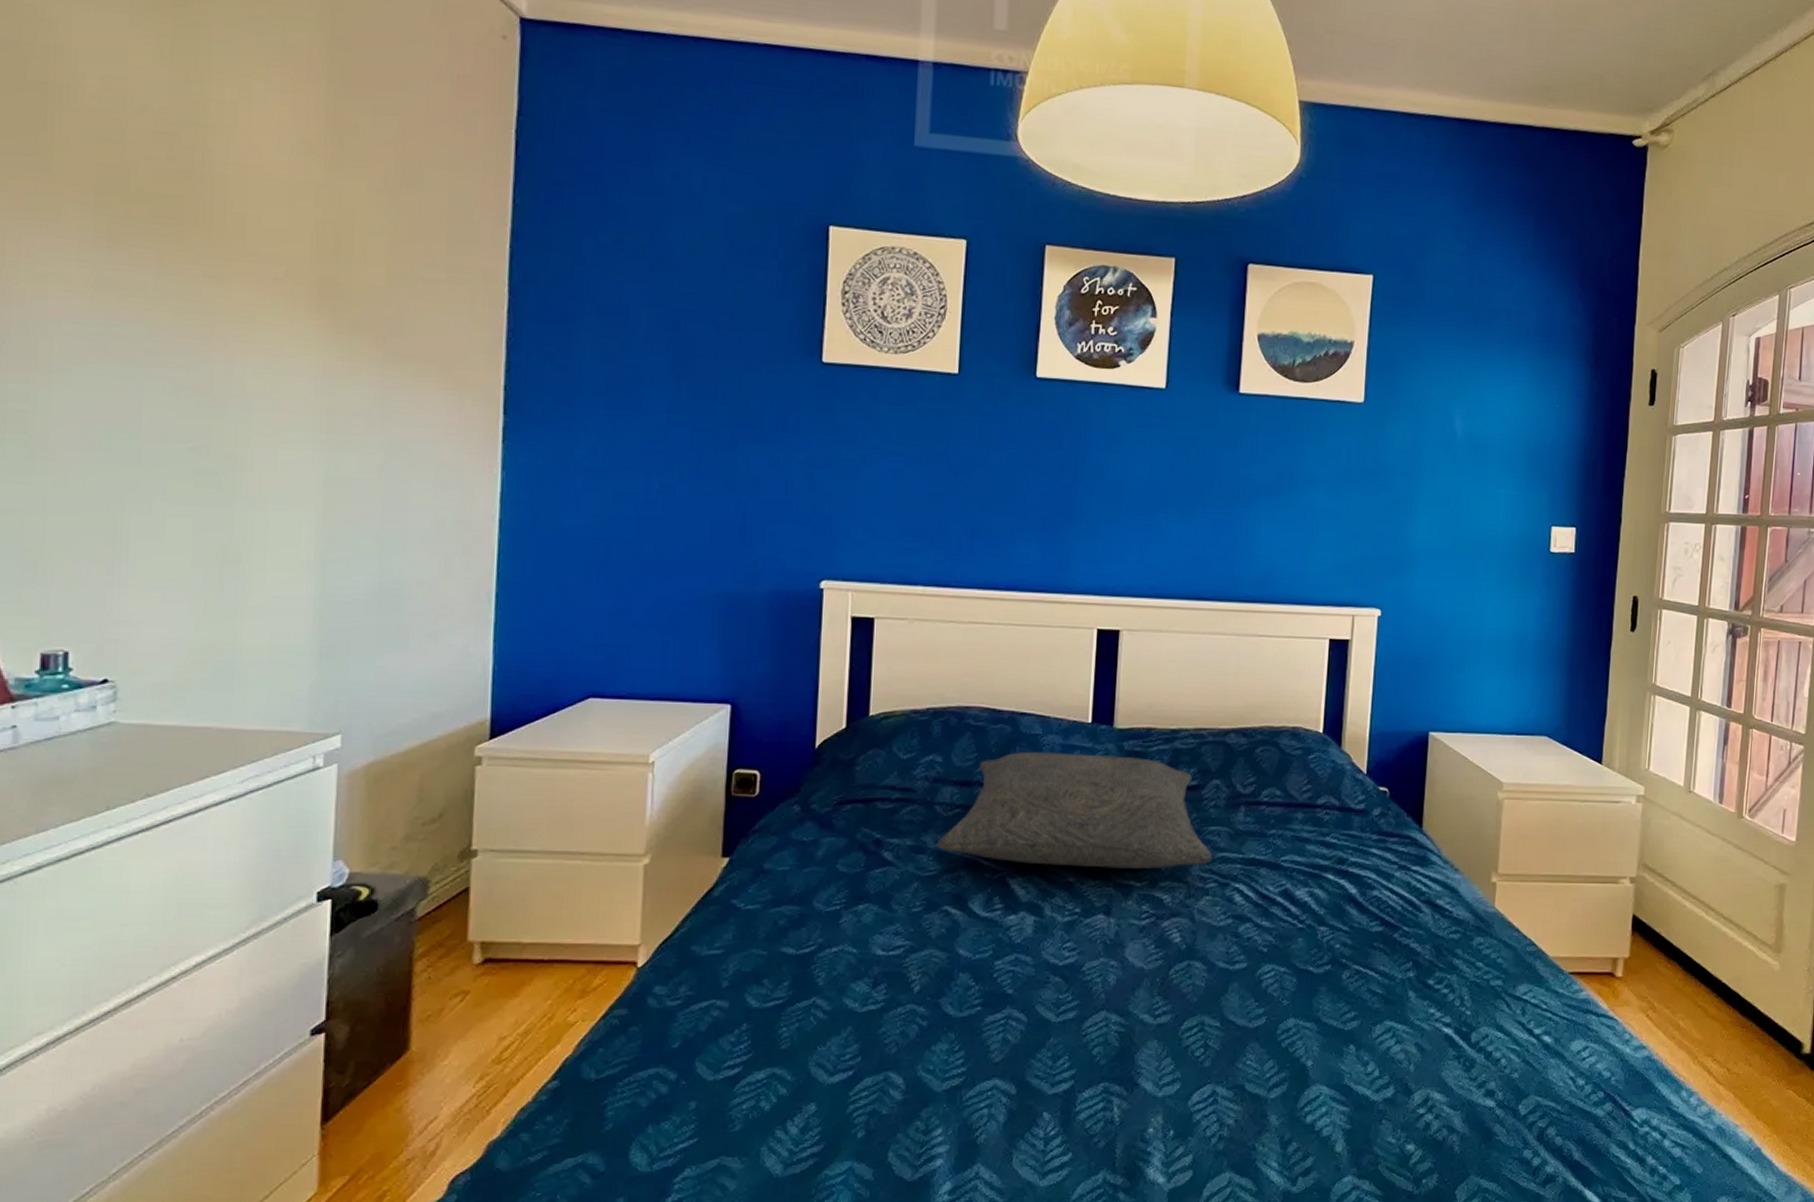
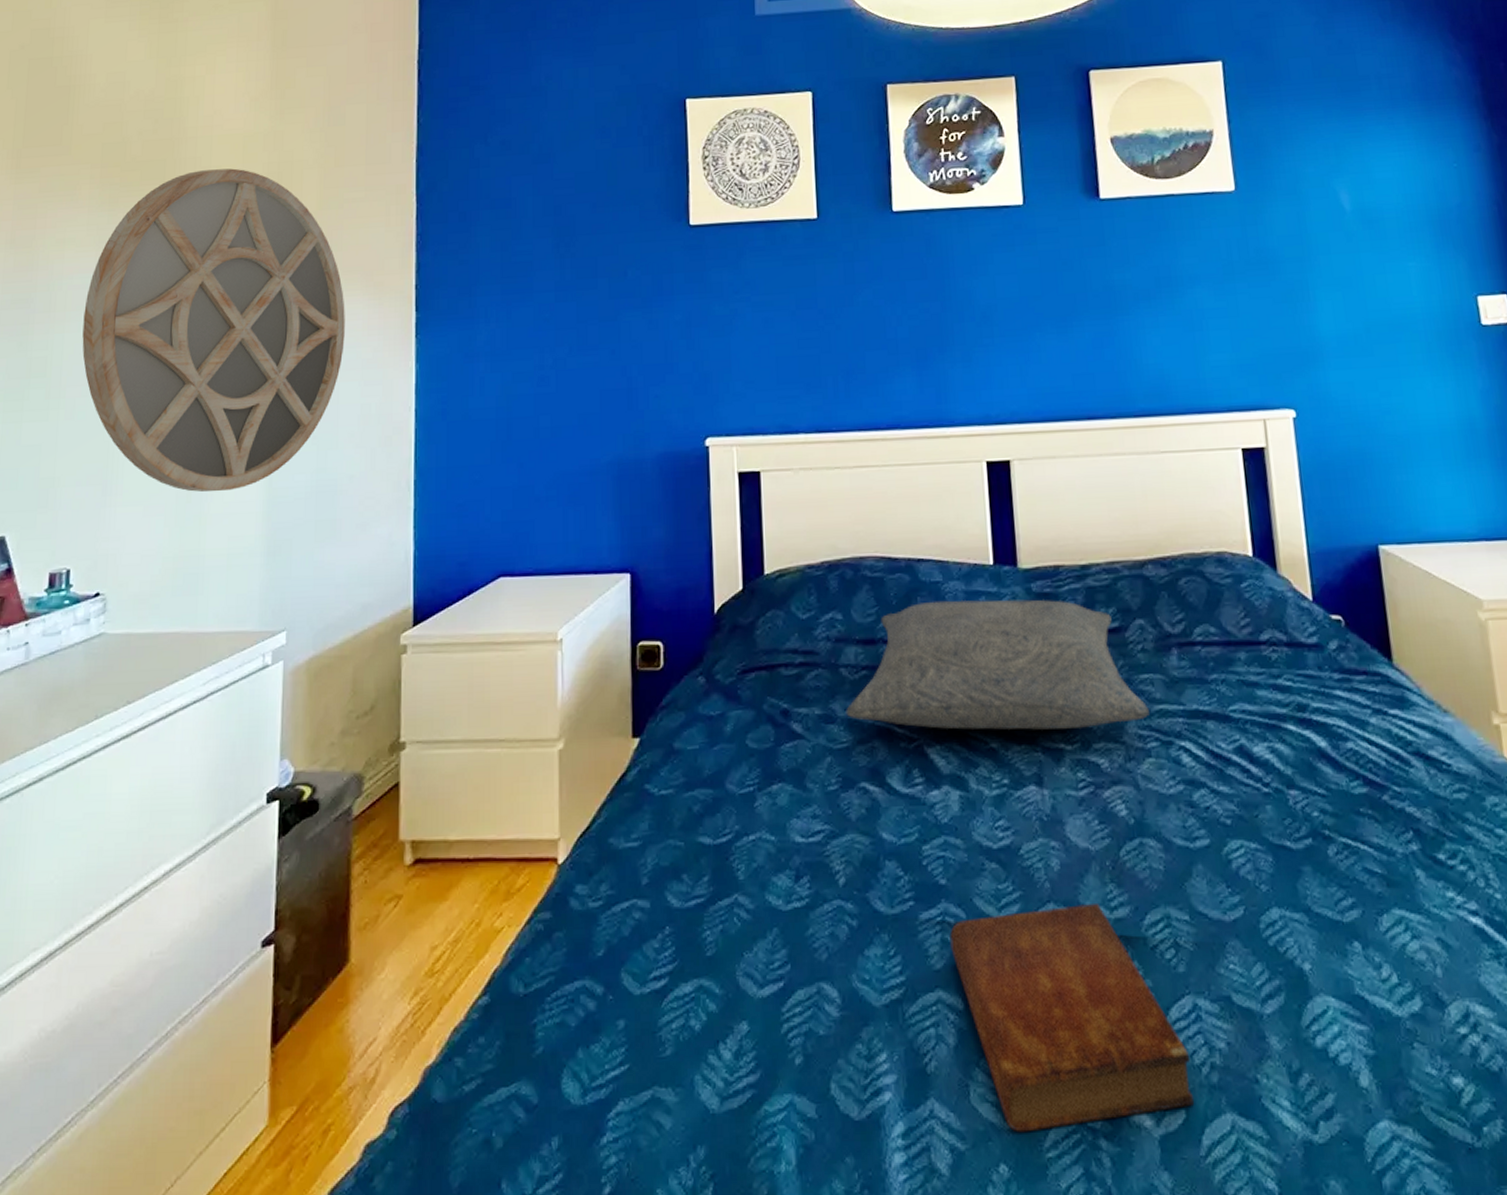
home mirror: none [75,216,418,584] -> present [82,168,345,492]
bible: none [1010,1011,1204,1189] -> present [950,902,1194,1133]

